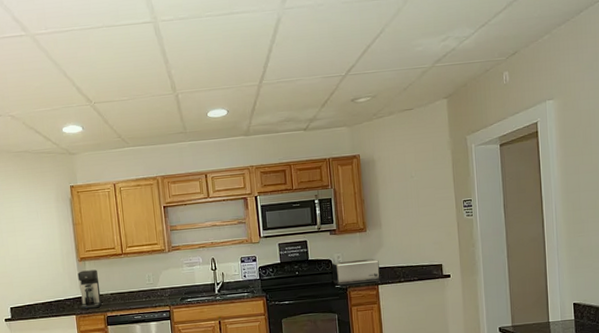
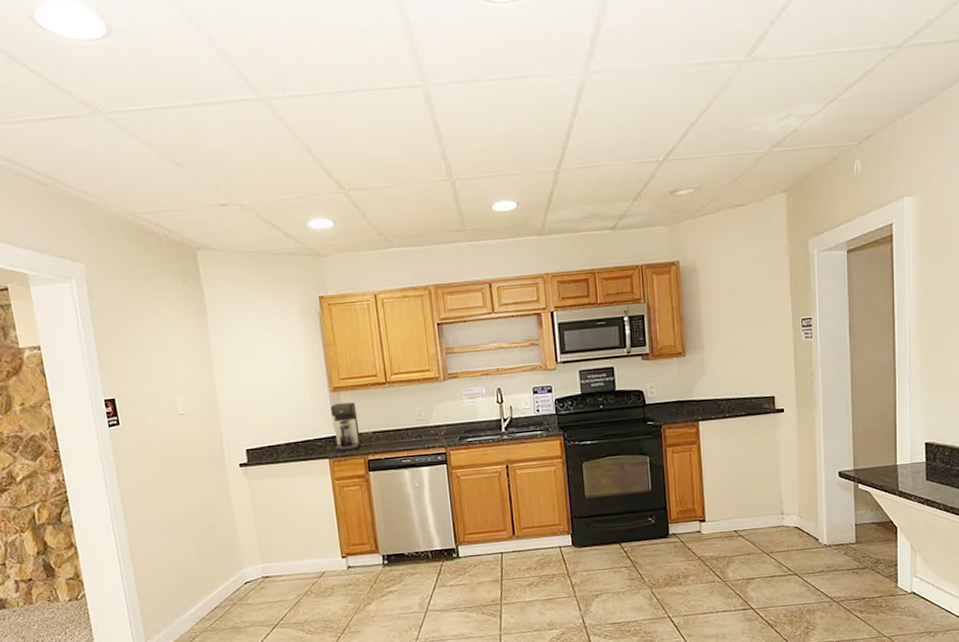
toaster: present [332,258,380,286] -> none [644,389,701,422]

